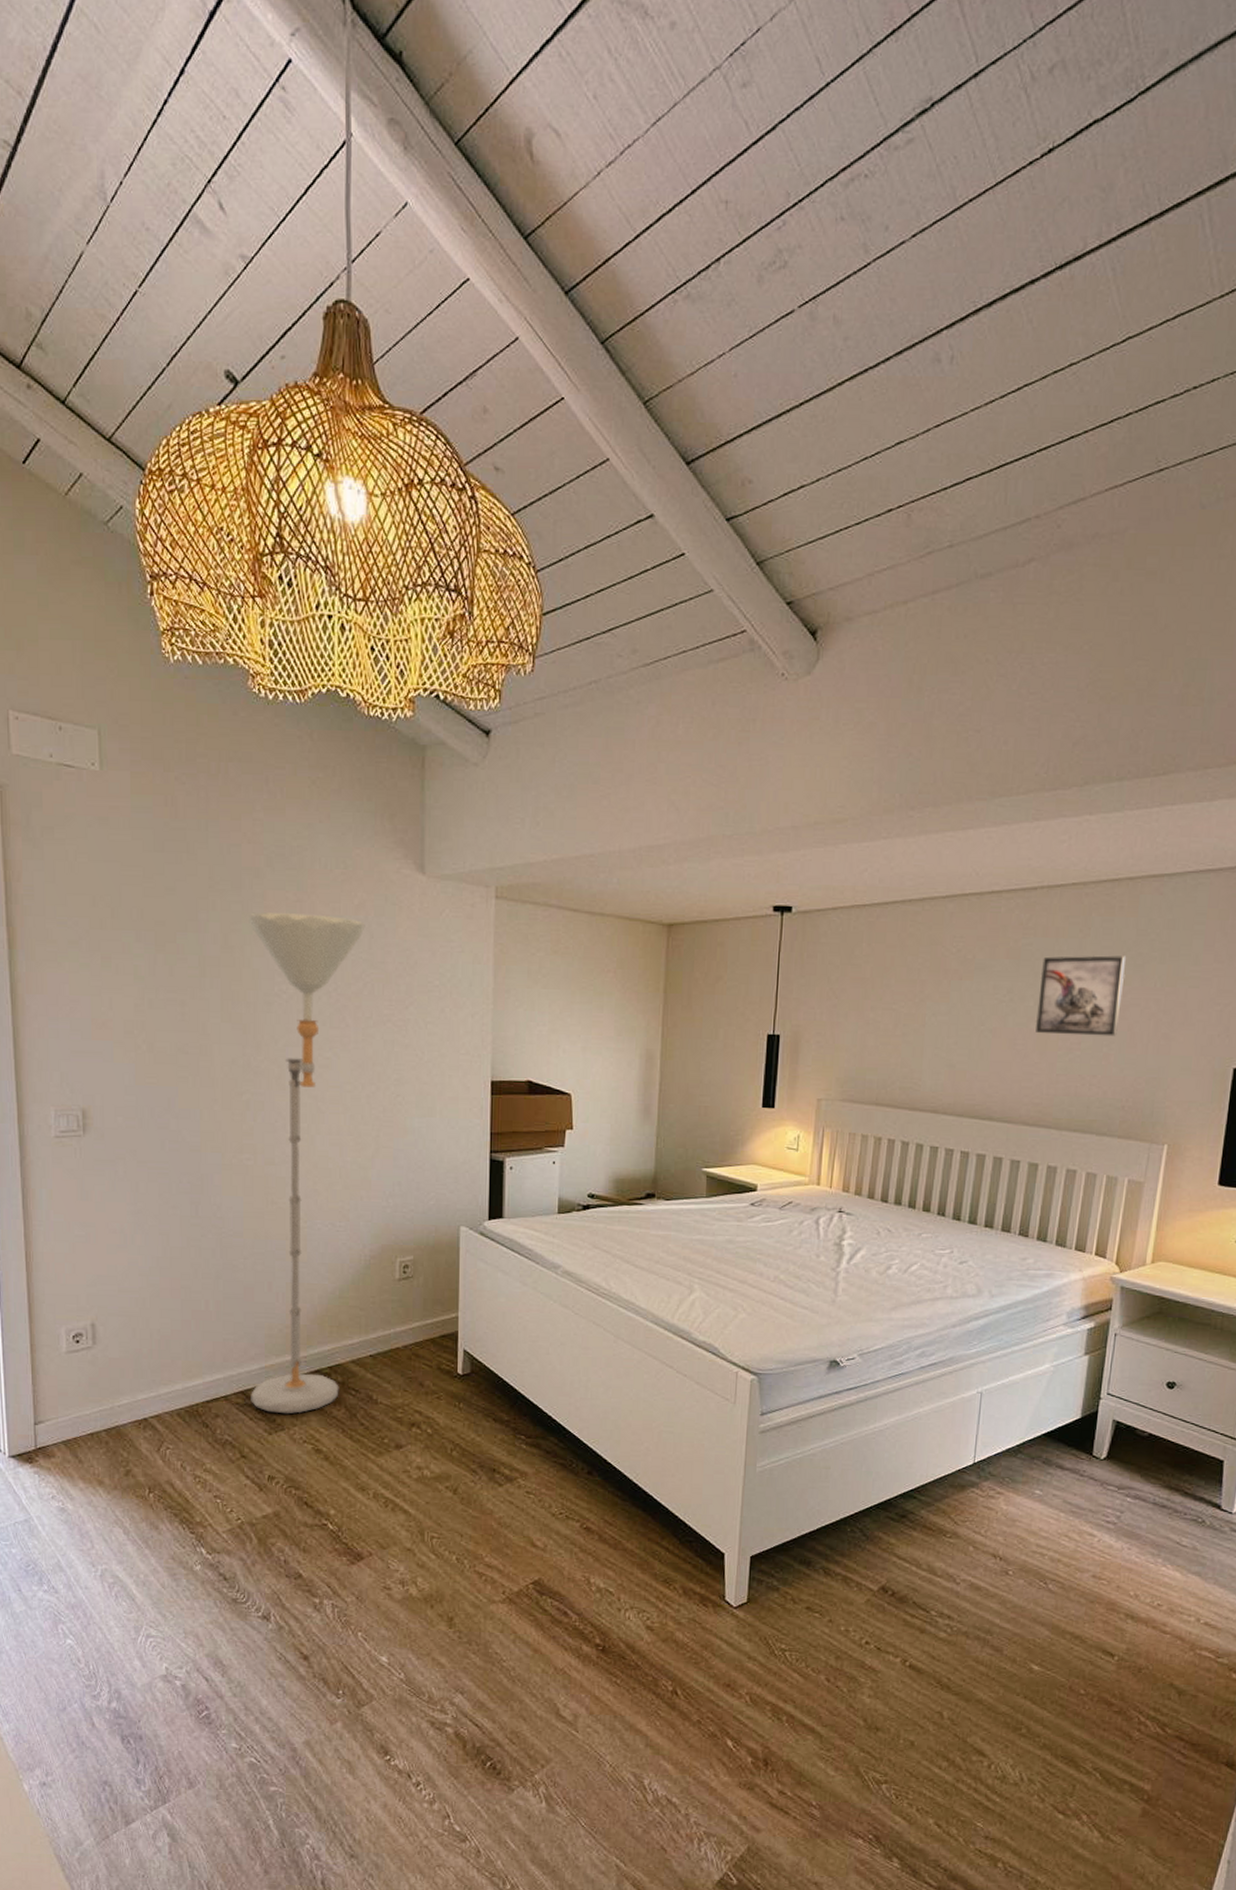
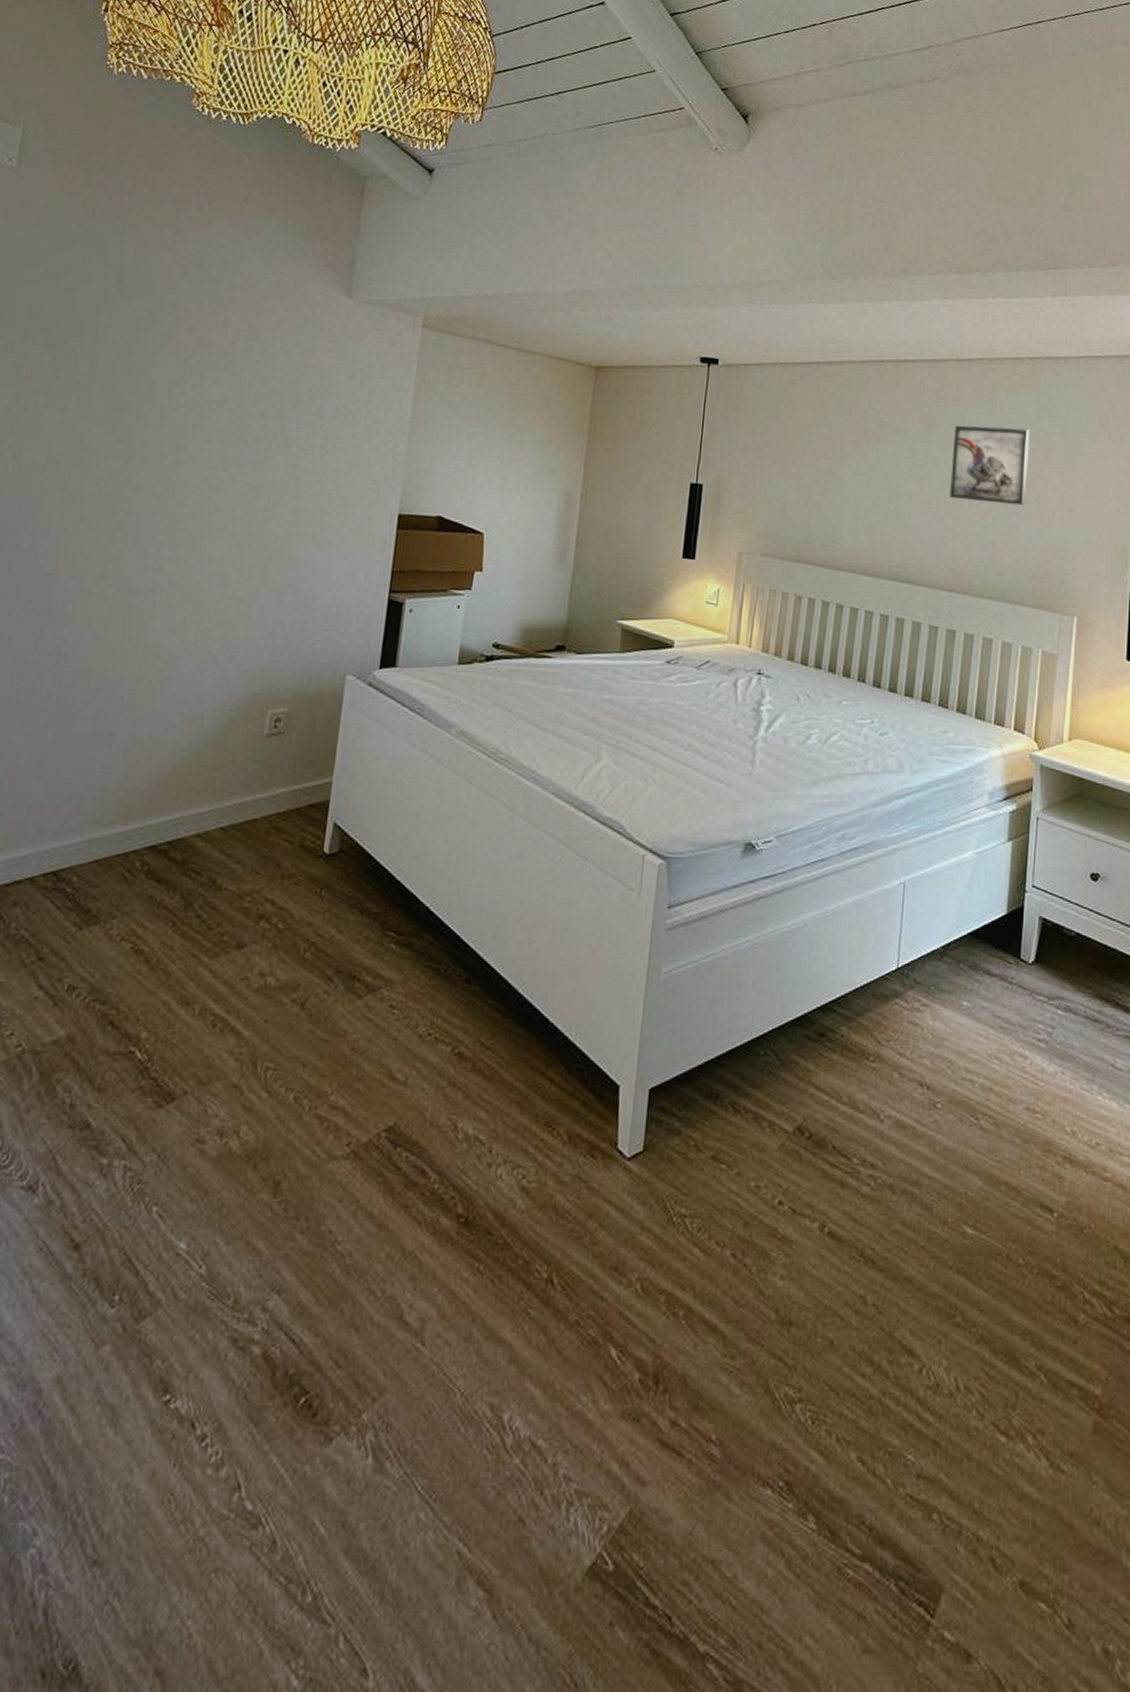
floor lamp: present [249,912,365,1414] -> none [62,322,282,903]

